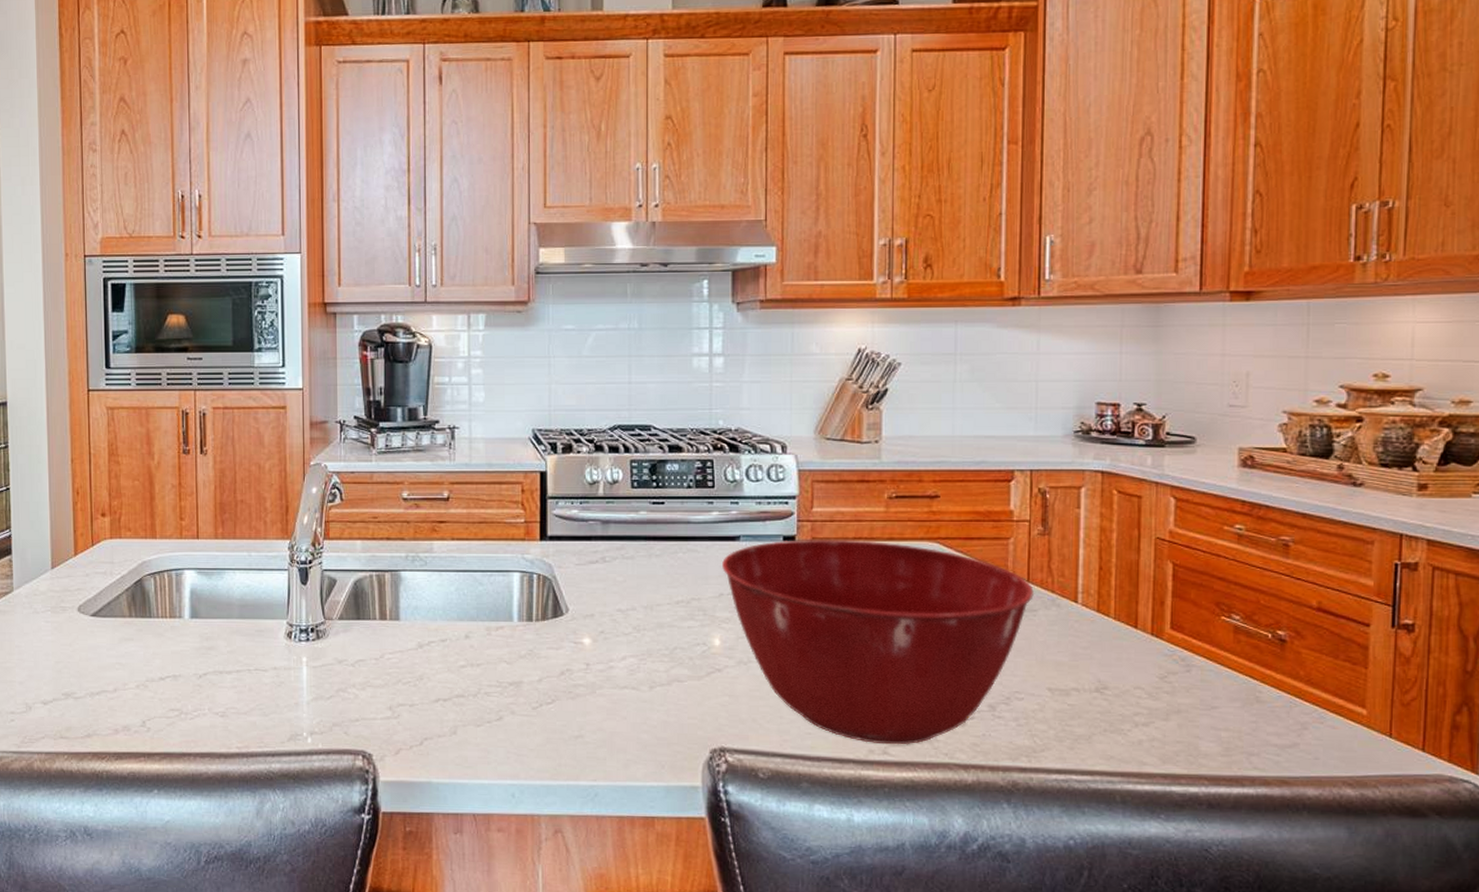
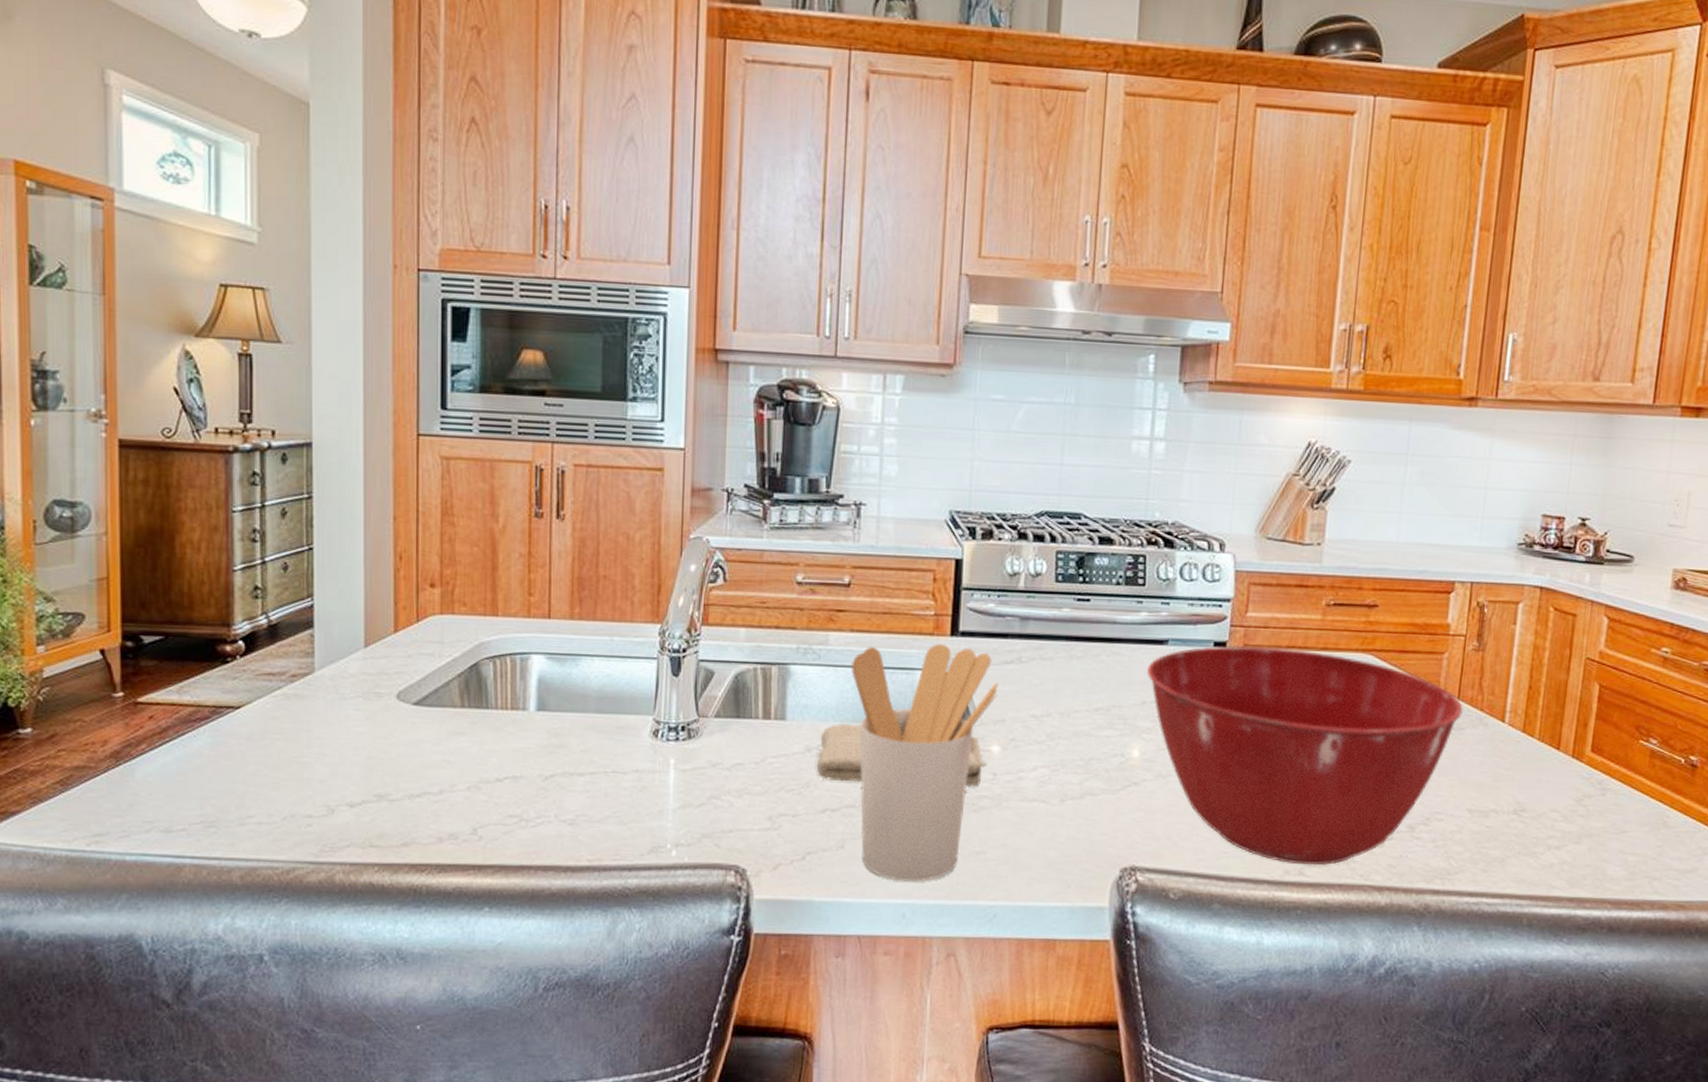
washcloth: none [428,622,580,677] -> present [816,723,987,787]
utensil holder: none [454,547,586,764] -> present [851,643,999,882]

